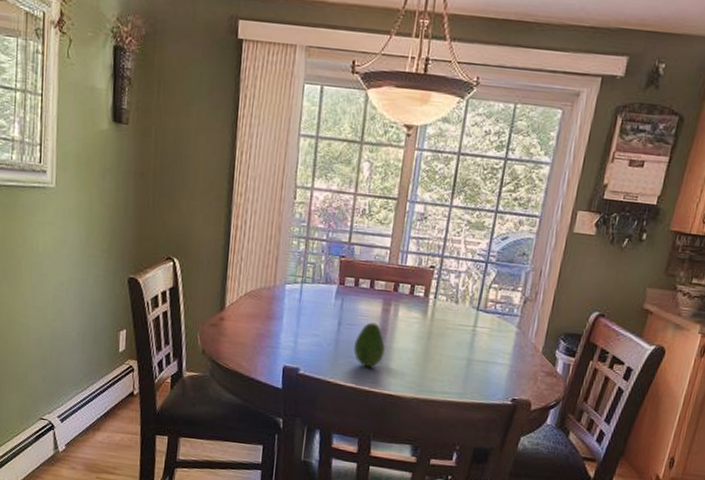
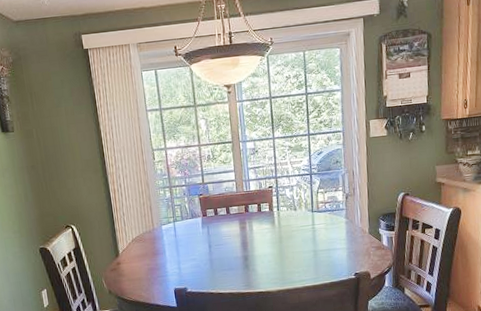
fruit: present [353,322,386,368] -> none [224,239,250,275]

